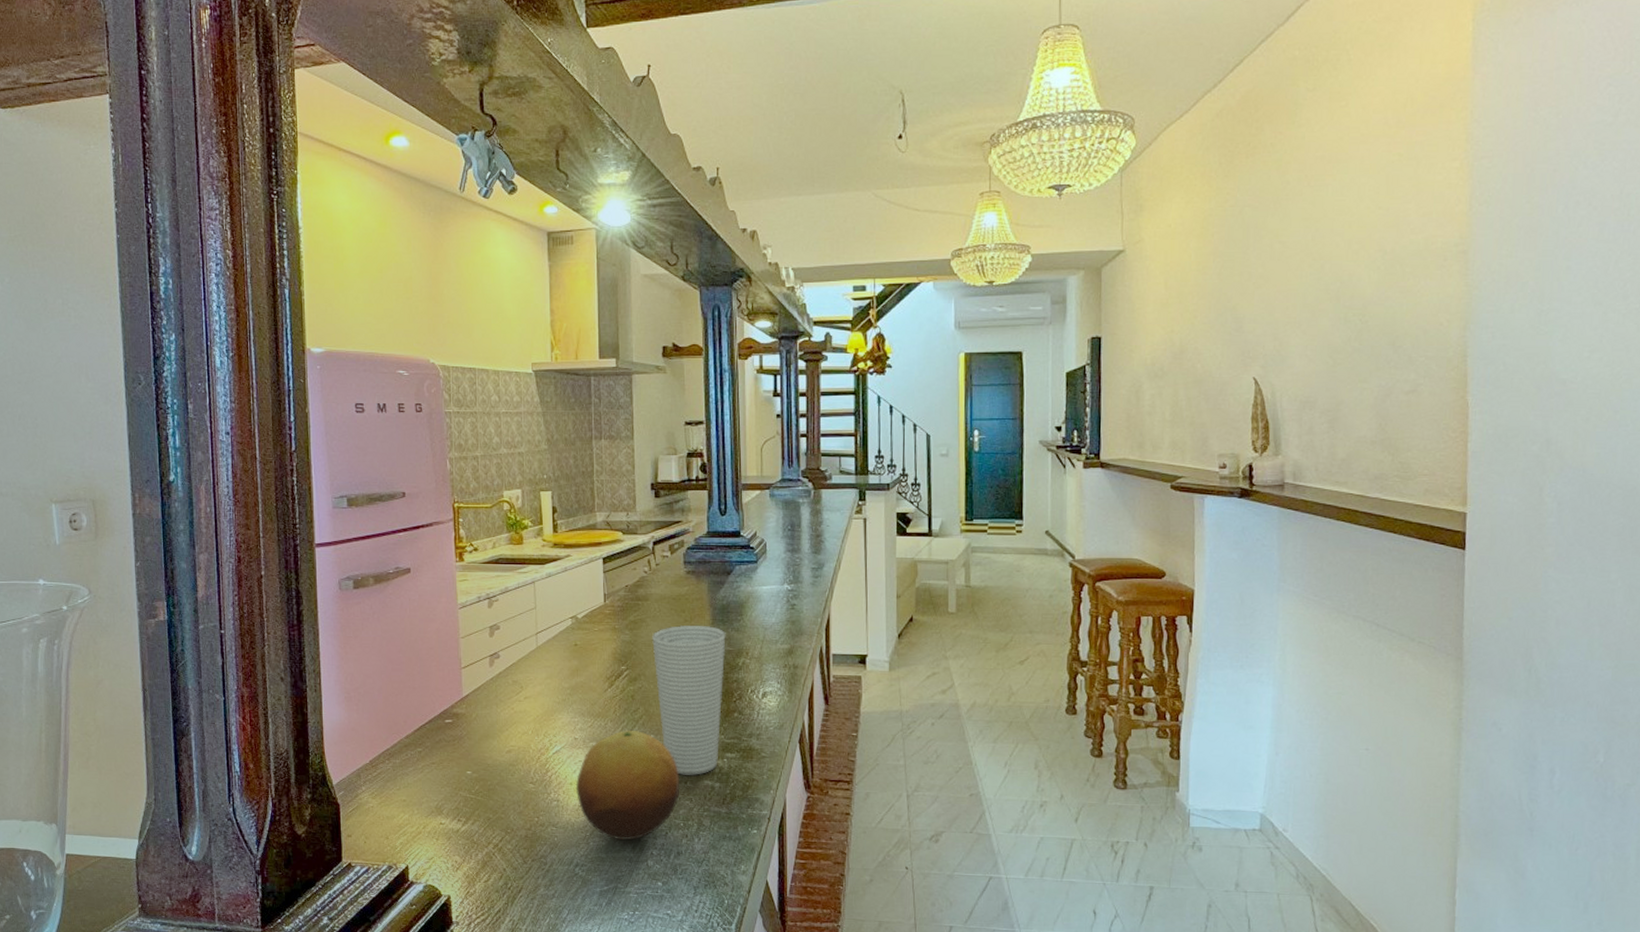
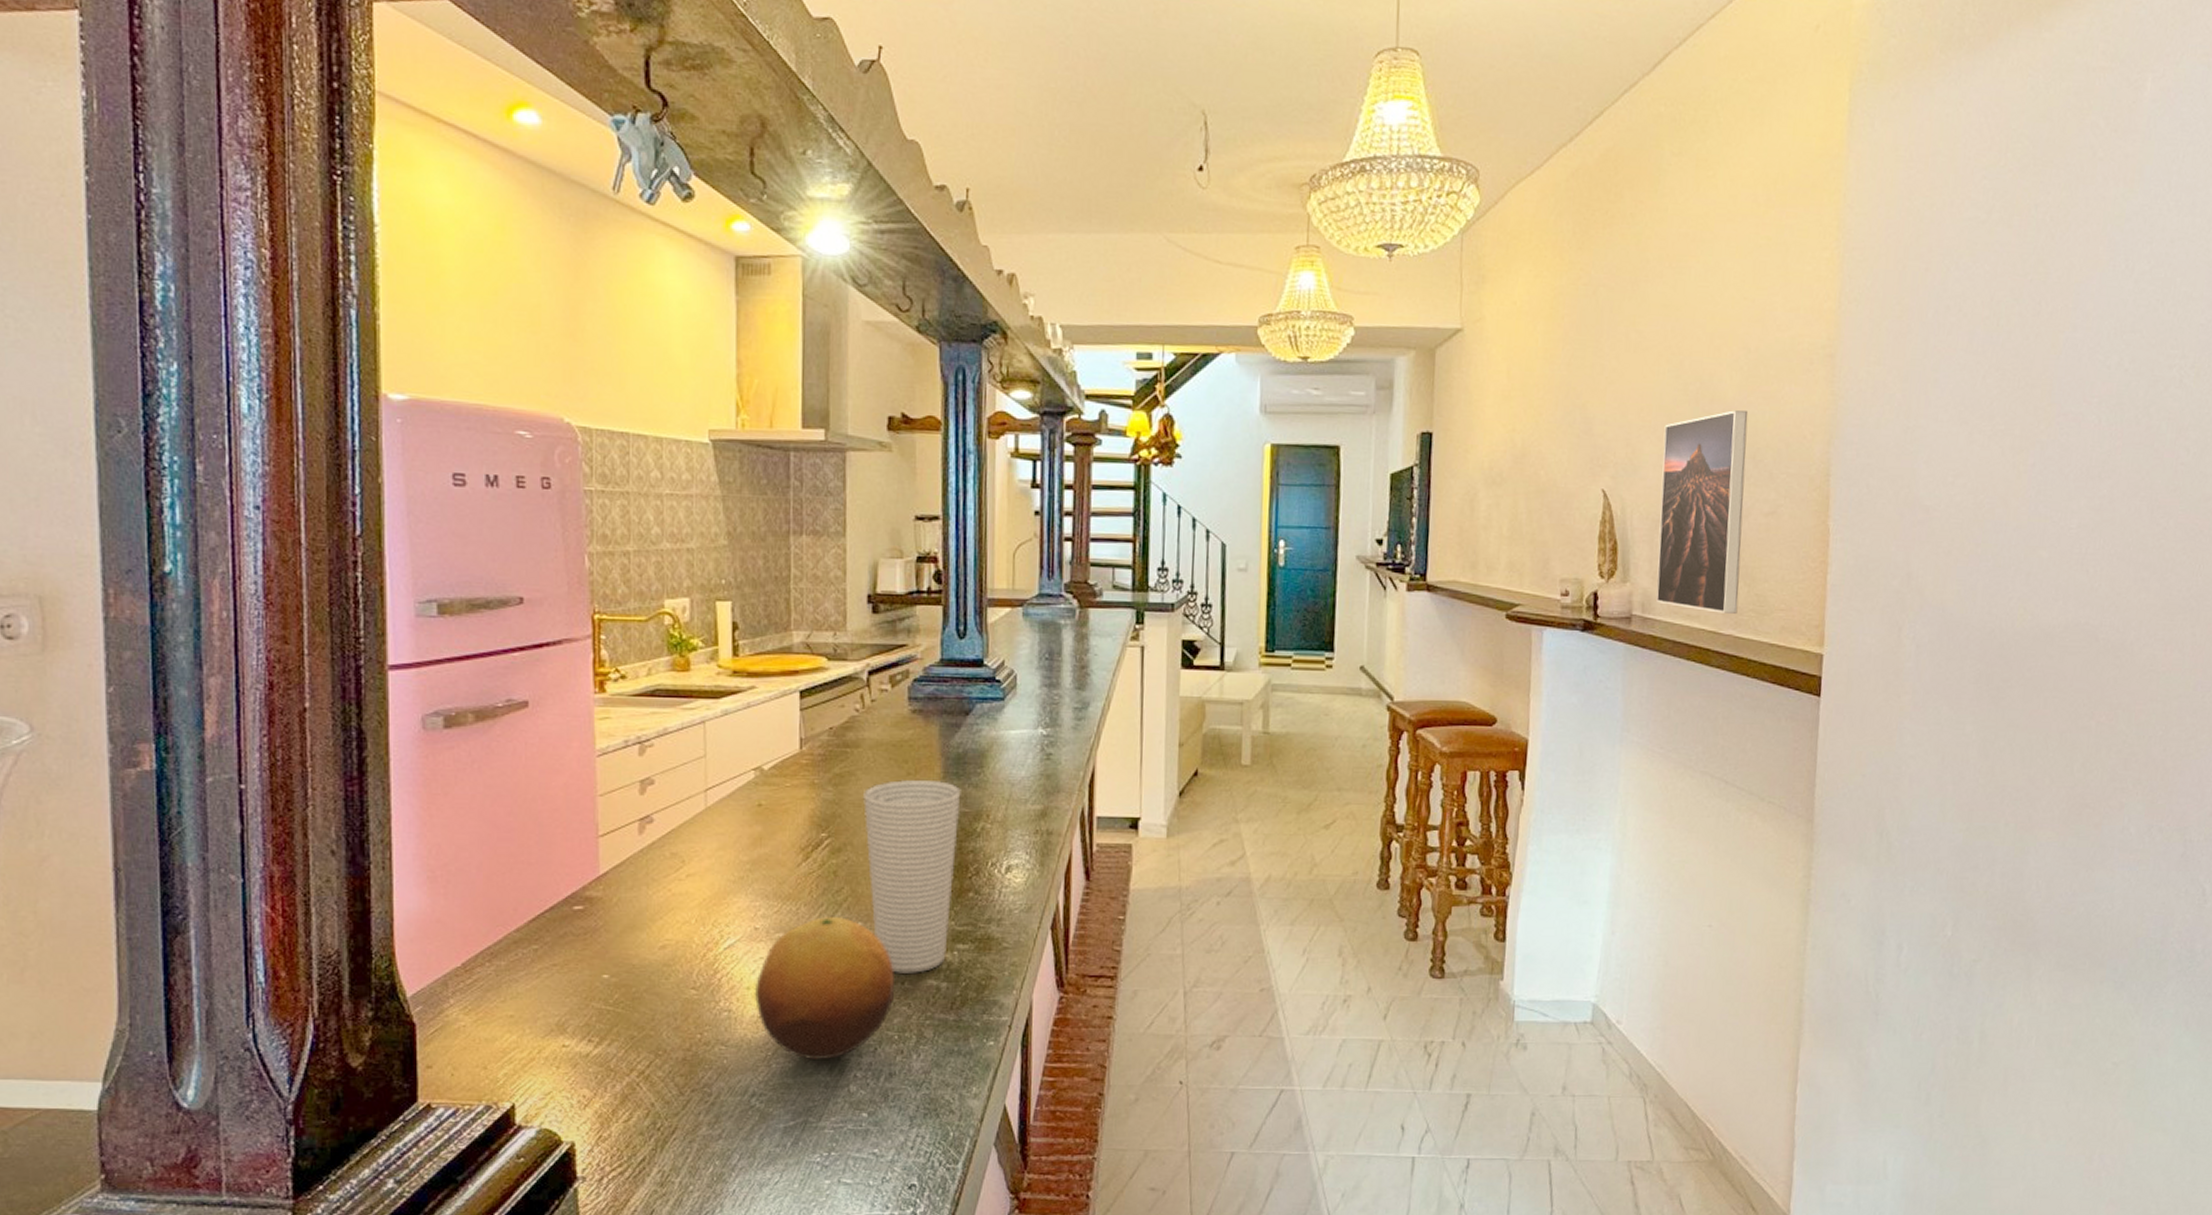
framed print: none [1306,304,1387,479] -> present [1656,410,1749,614]

